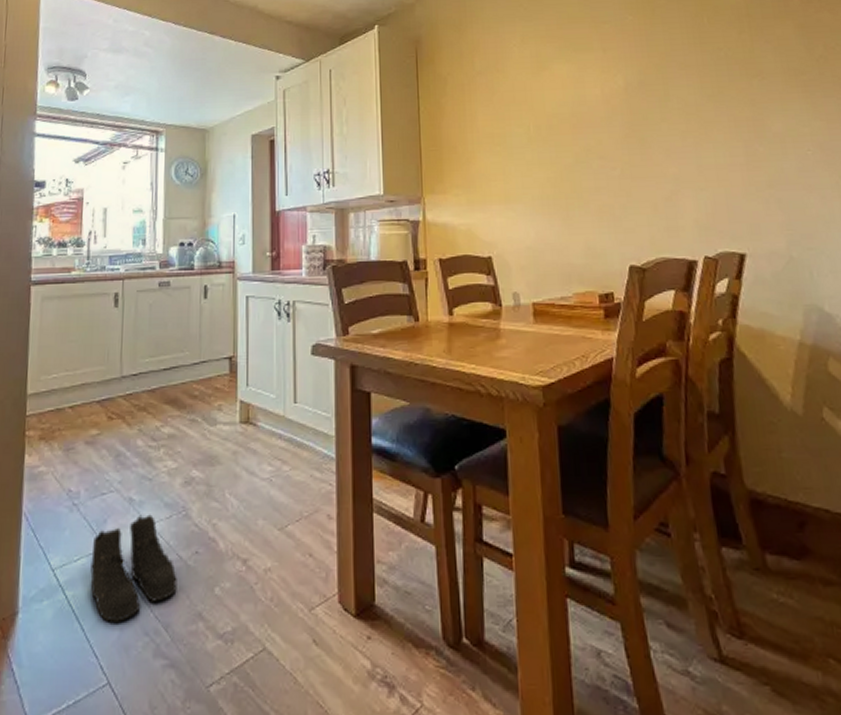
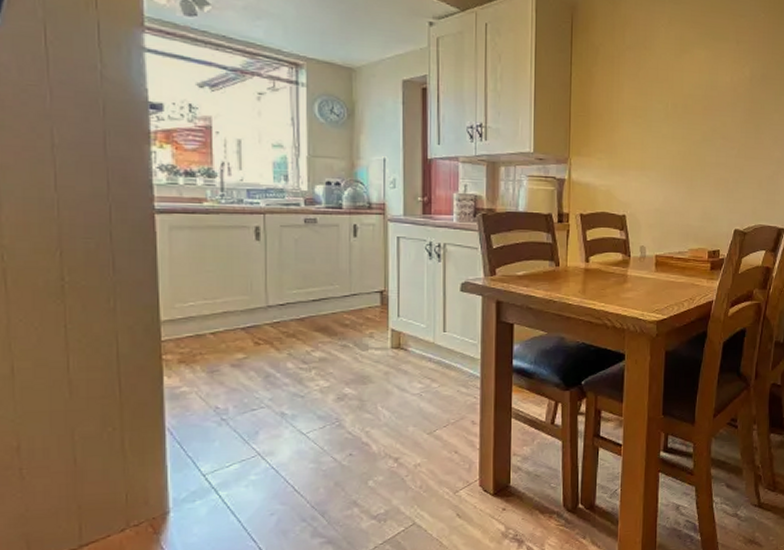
boots: present [90,514,177,622] -> none [244,425,332,514]

